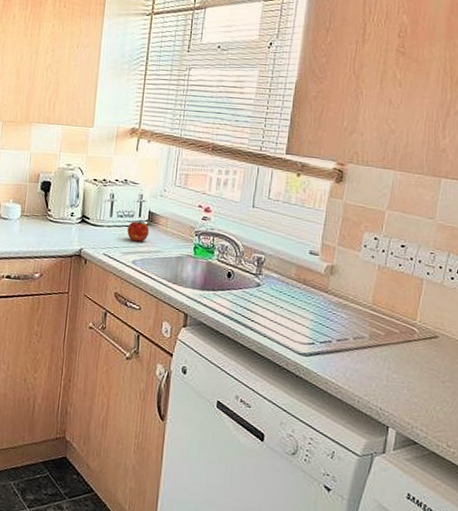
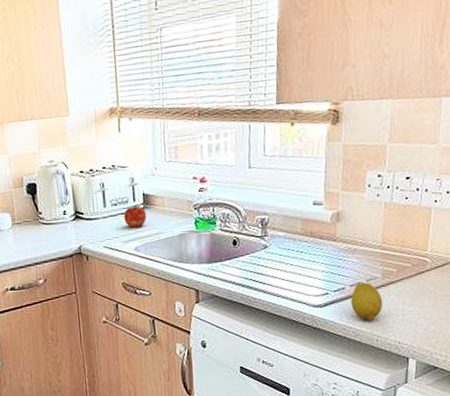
lemon: none [336,338,368,380] -> present [351,281,383,321]

